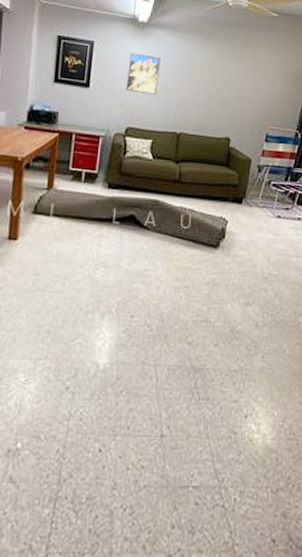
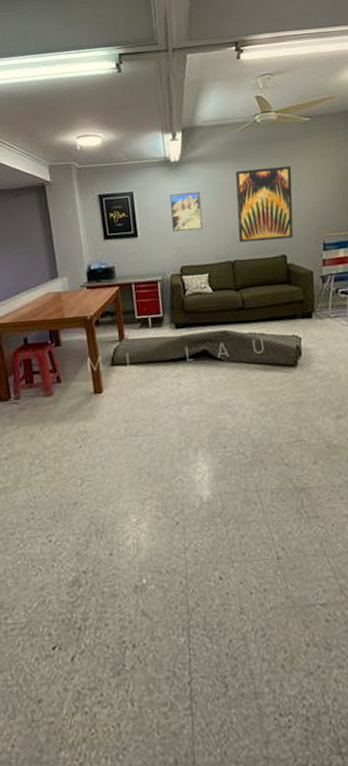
wall art: none [188,46,252,123] -> present [235,165,294,243]

